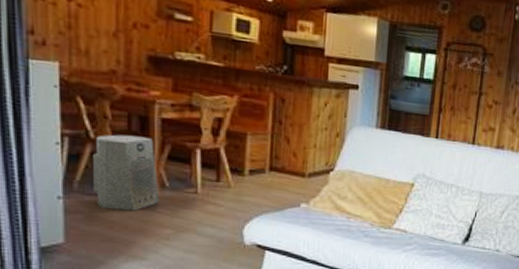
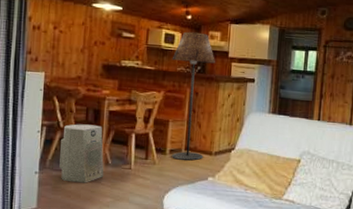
floor lamp: none [247,18,307,184] -> present [172,31,215,161]

